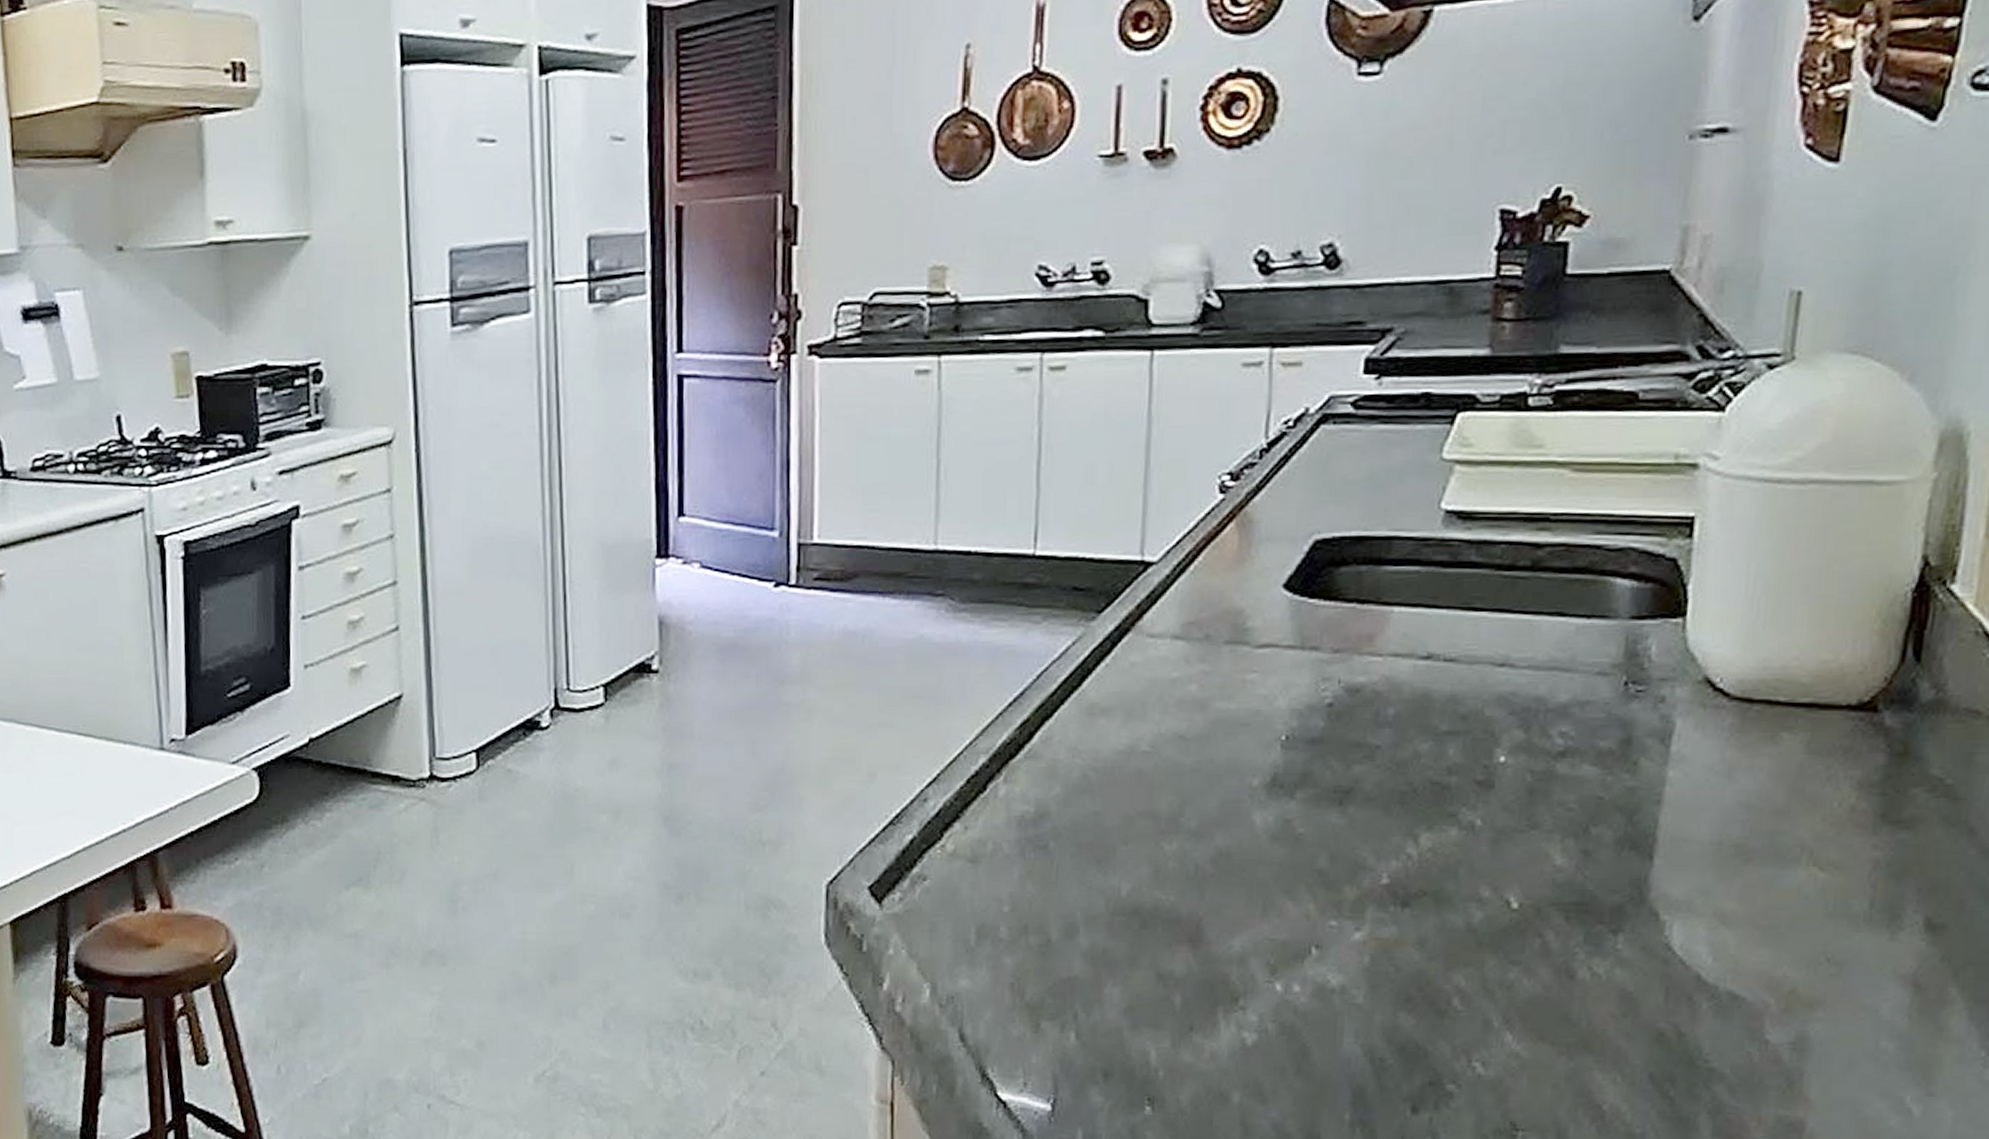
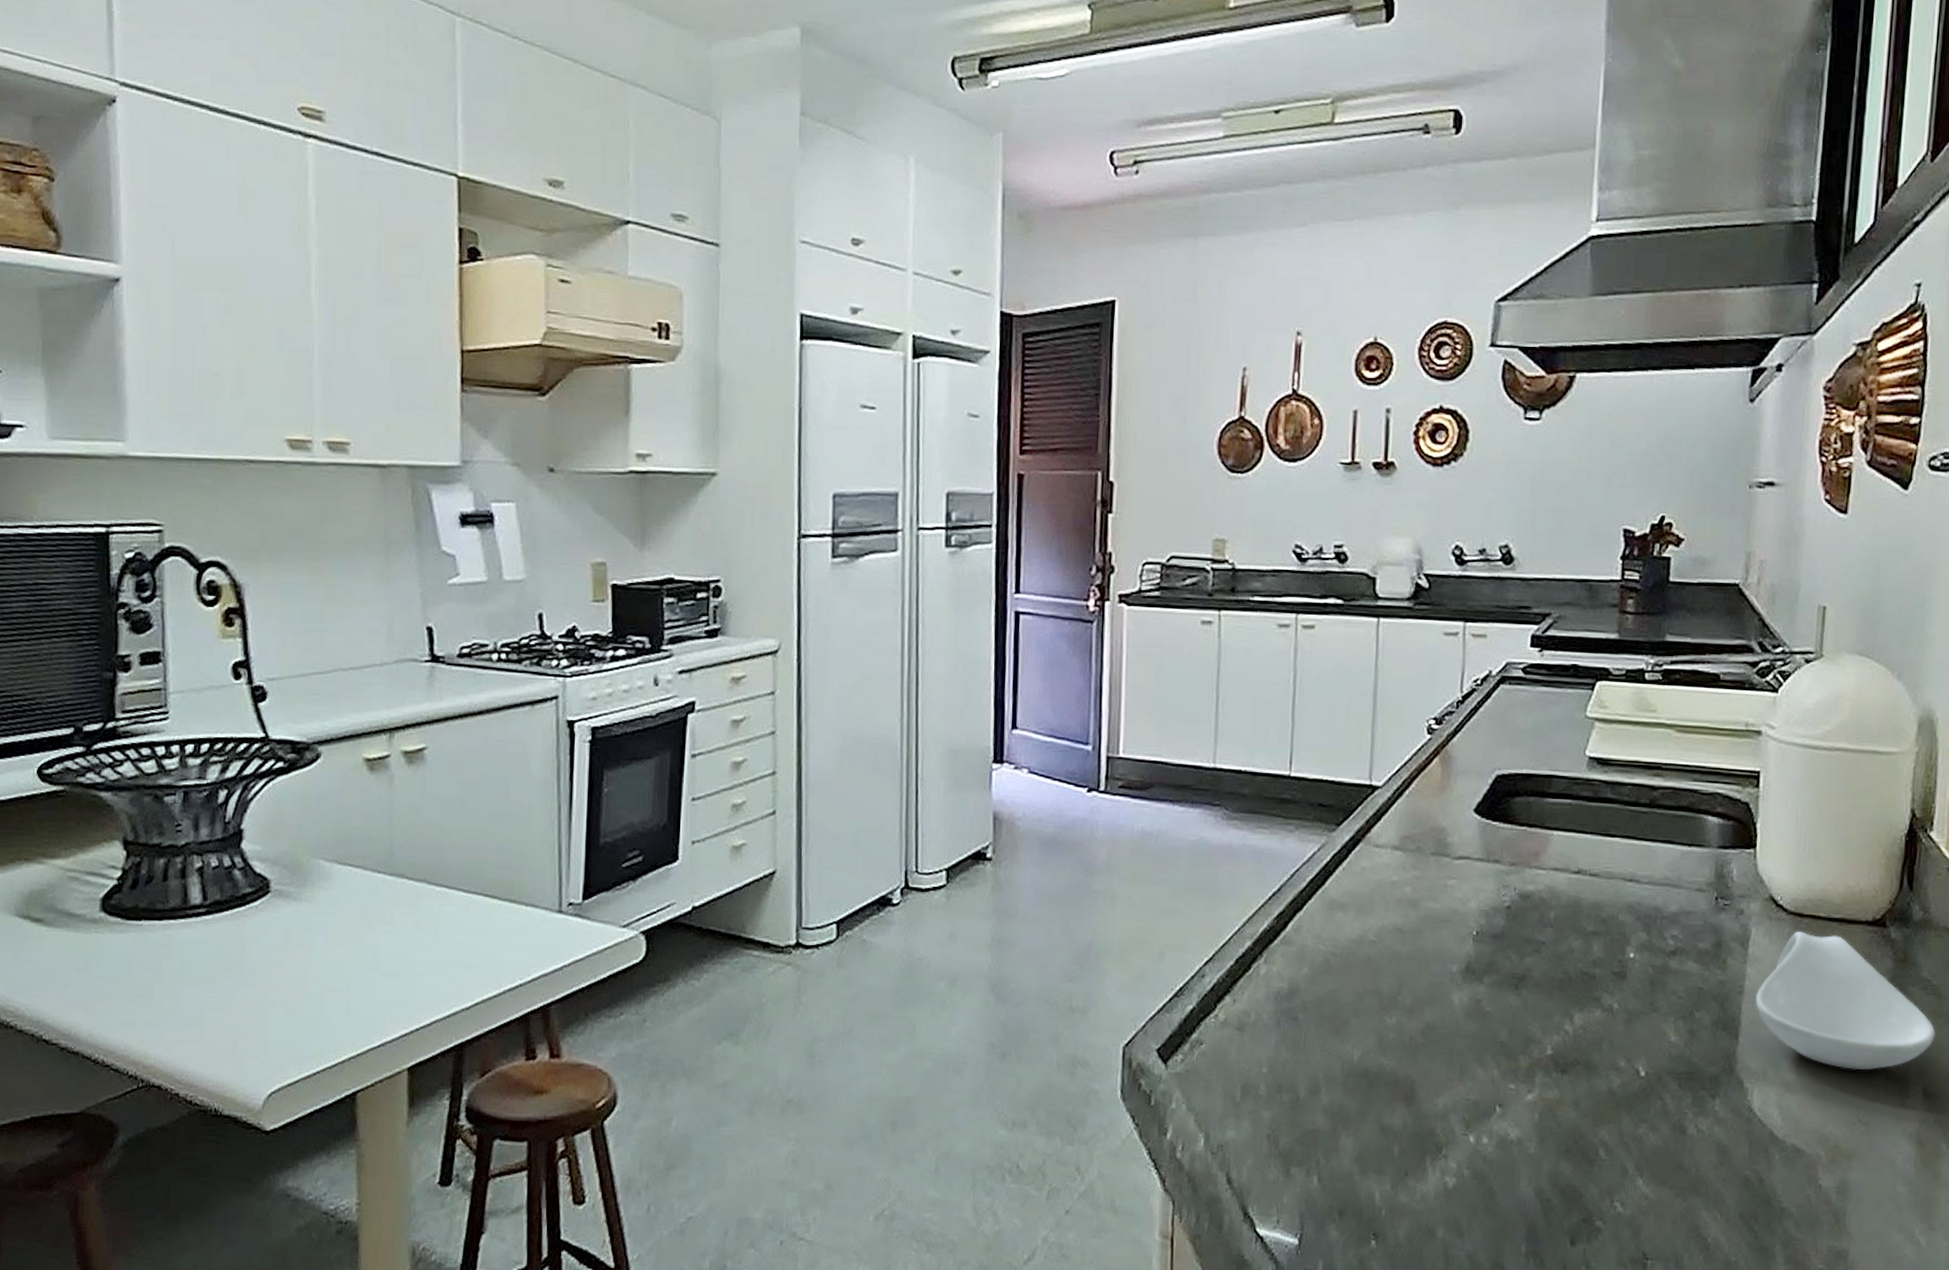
spoon rest: none [1678,722,1949,895] -> present [1755,932,1936,1070]

